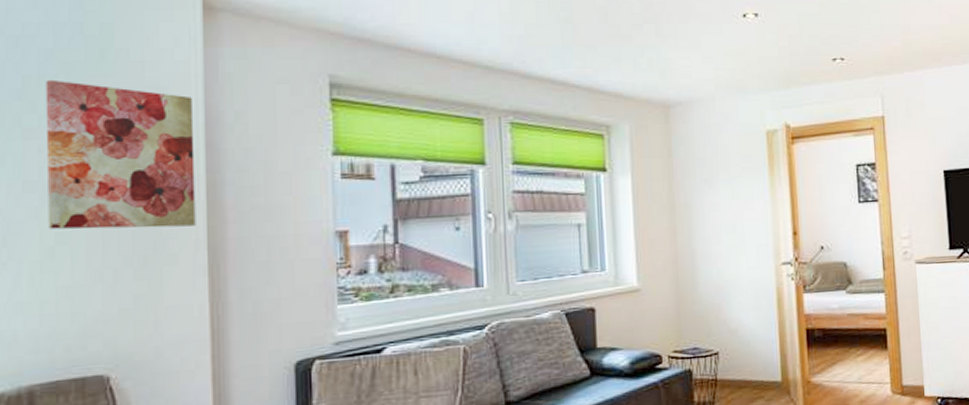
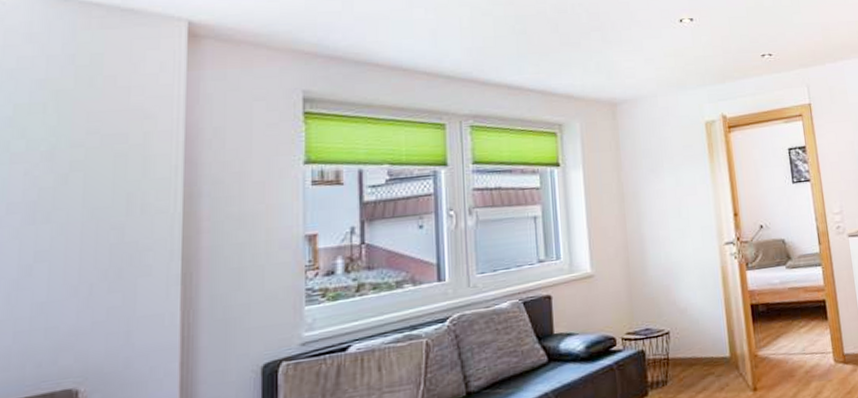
wall art: present [45,79,196,229] -> none [28,107,174,248]

